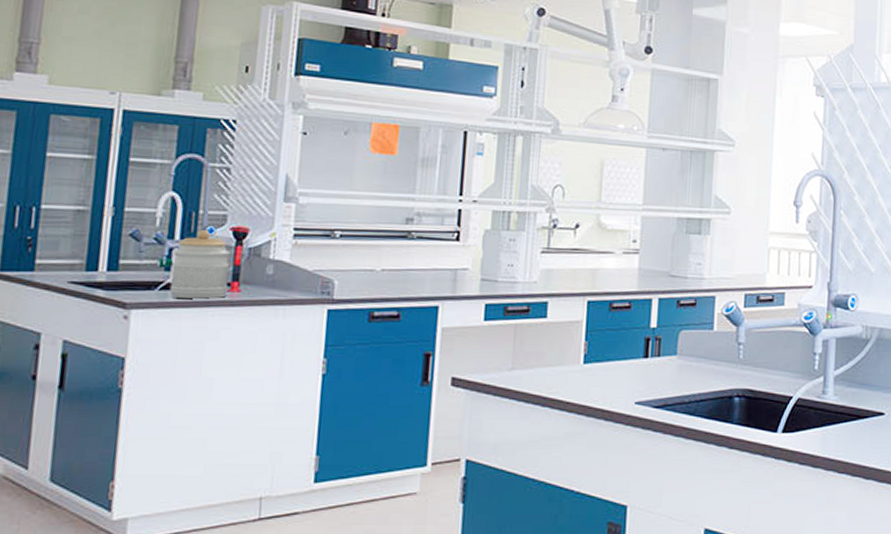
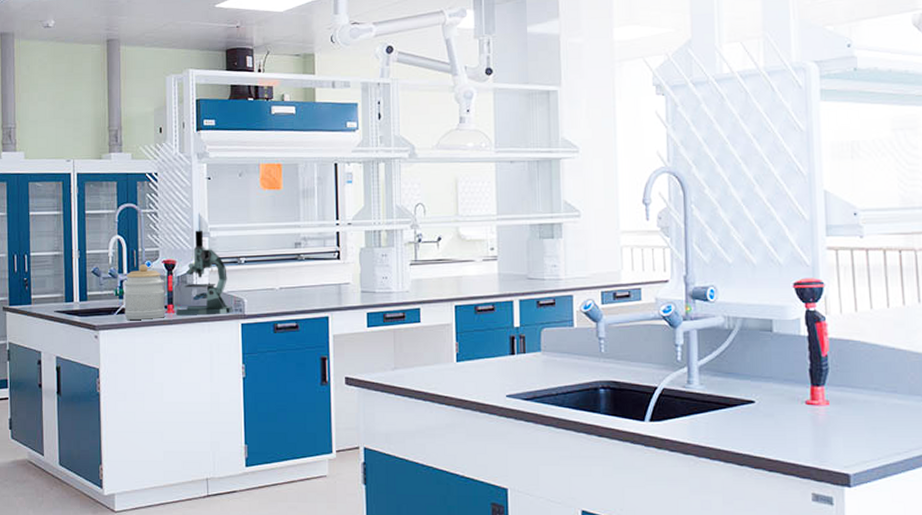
microscope: none [241,194,319,298] -> present [176,230,233,316]

